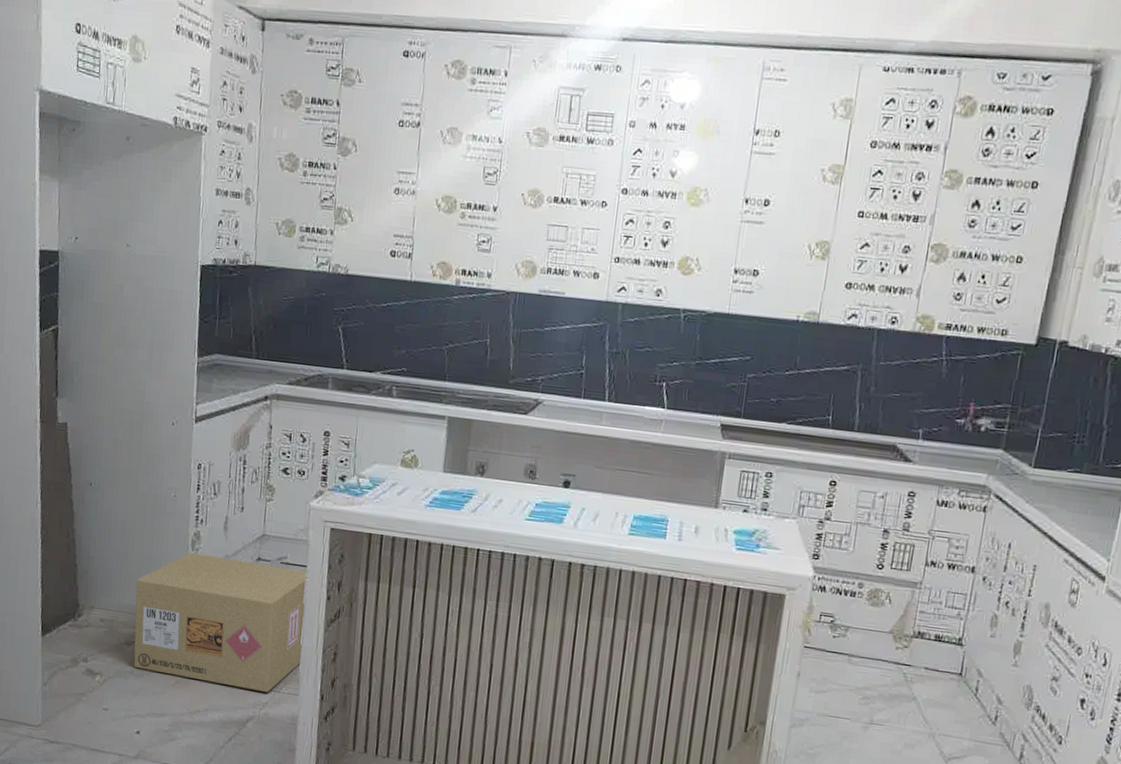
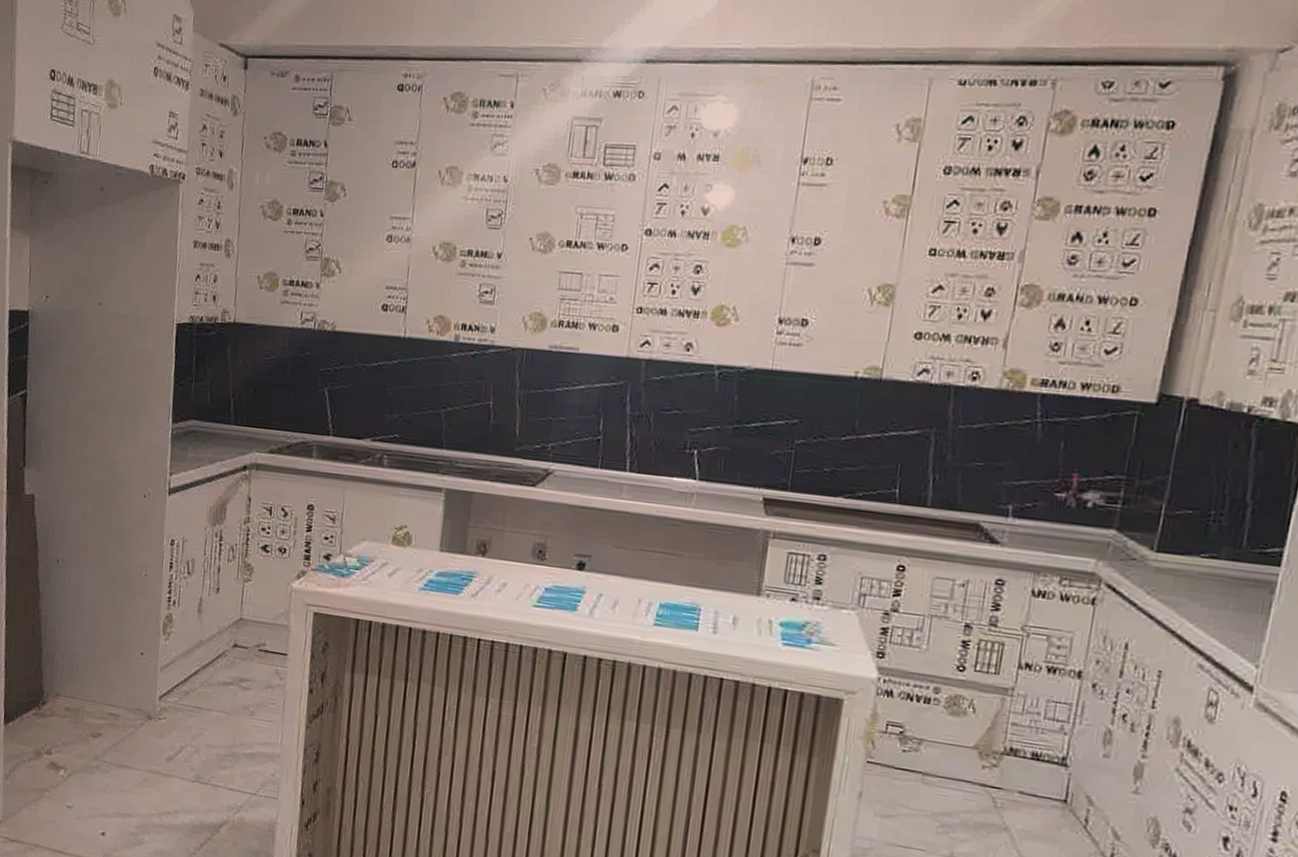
cardboard box: present [133,552,308,692] -> none [99,636,289,795]

